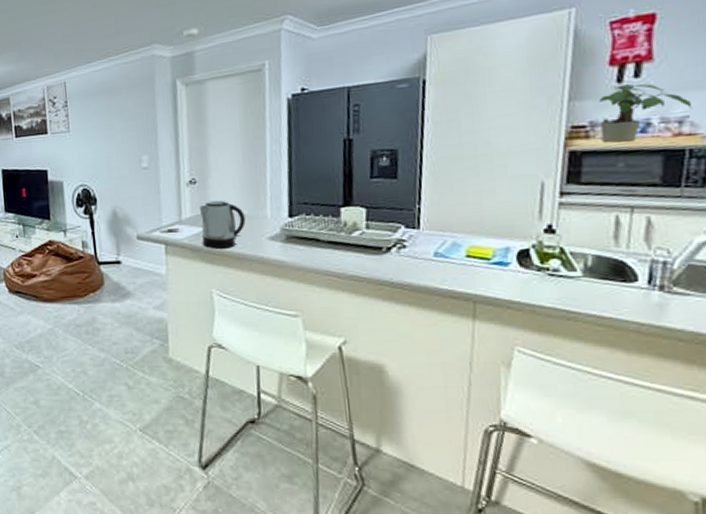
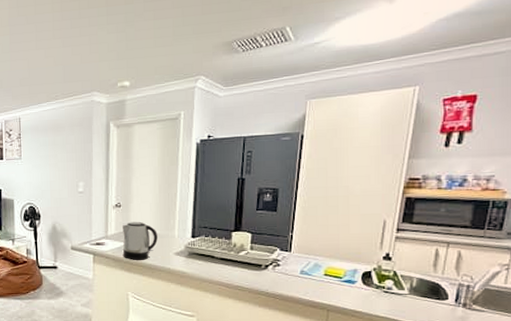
potted plant: present [600,84,693,143] -> none [430,148,498,193]

